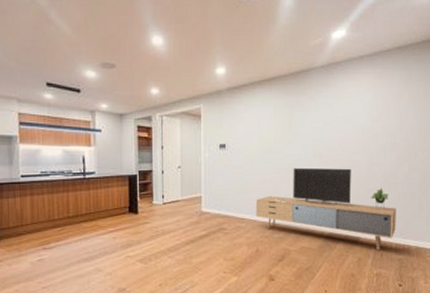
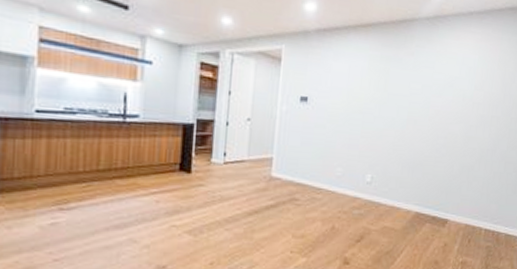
media console: present [256,167,396,251] -> none [335,133,490,236]

